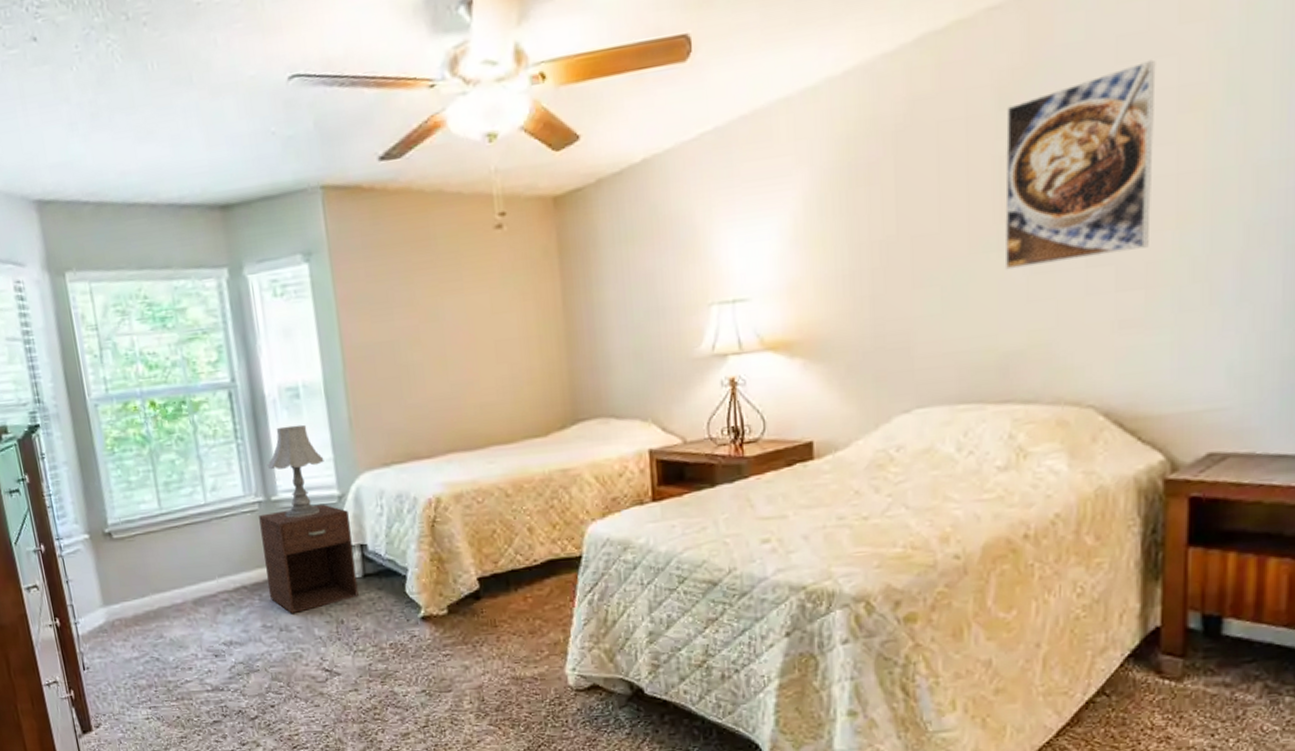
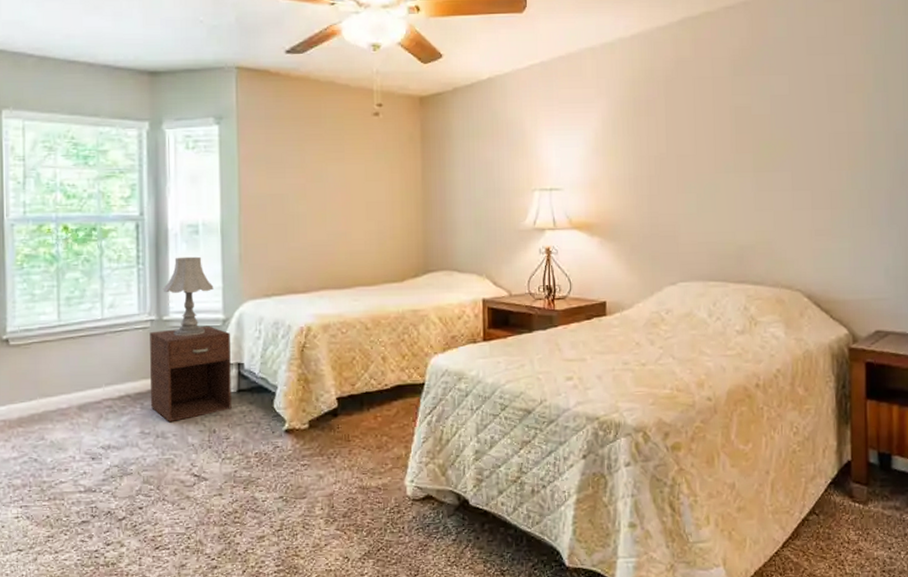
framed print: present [1004,59,1156,270] -> none [738,55,832,186]

